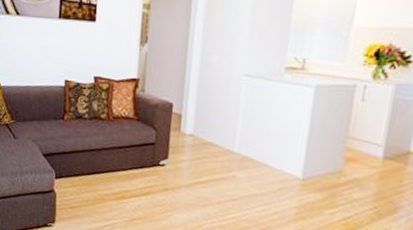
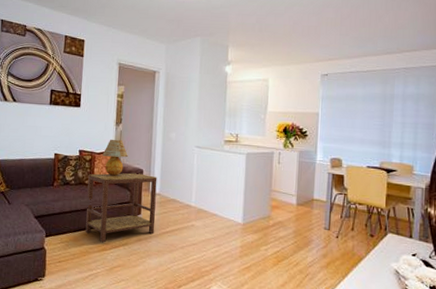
side table: none [101,106,191,190] -> present [85,173,157,243]
table lamp: none [122,63,155,110] -> present [102,139,129,176]

